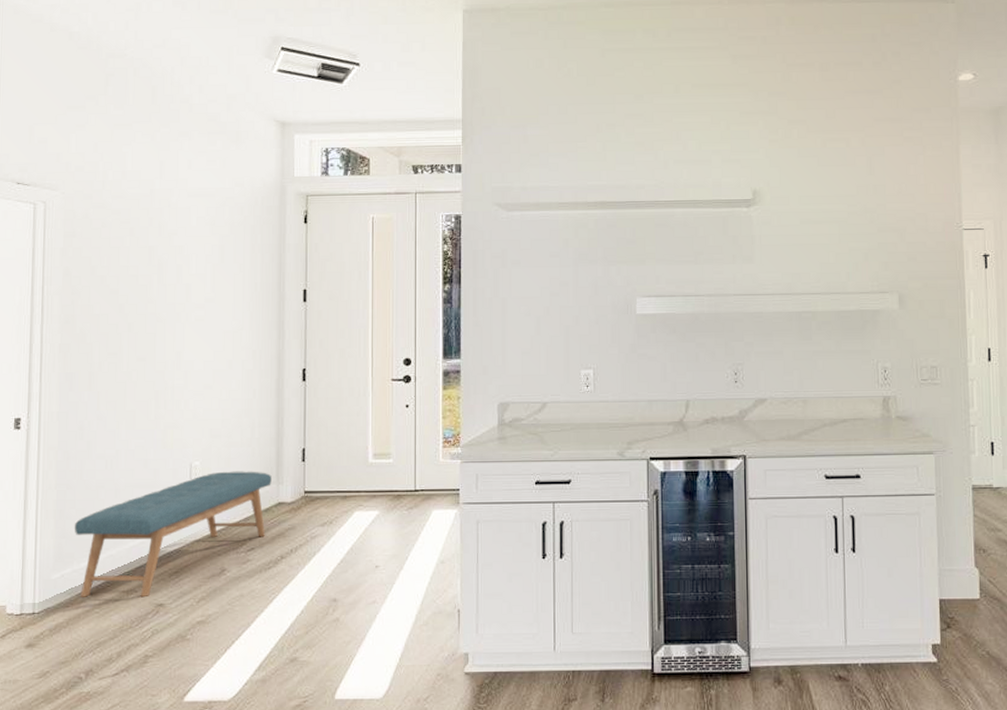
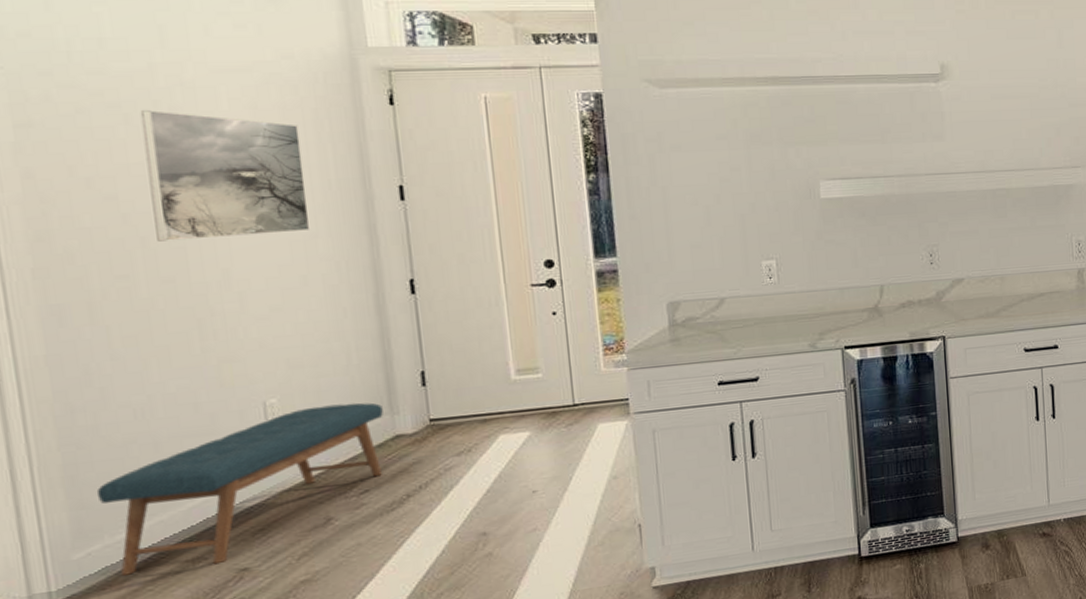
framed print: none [138,224,240,328] -> present [140,109,311,242]

